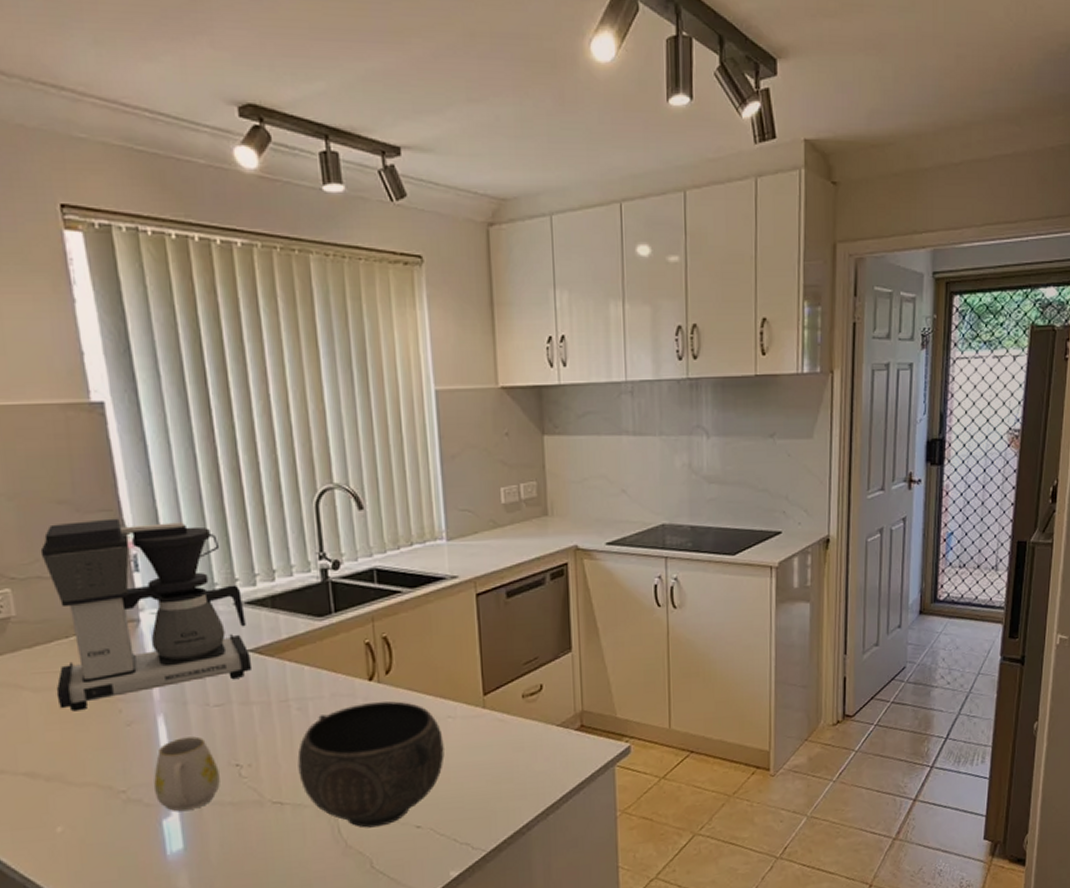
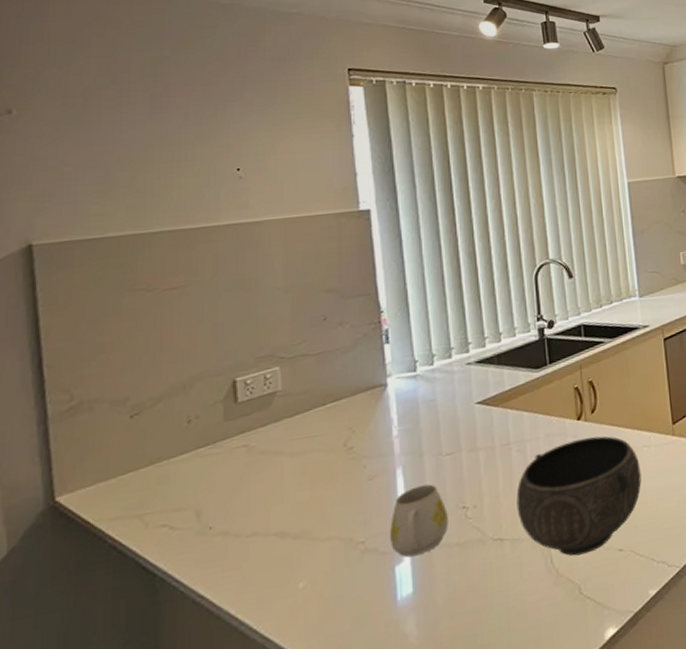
coffee maker: present [40,518,253,712] -> none [308,299,480,472]

